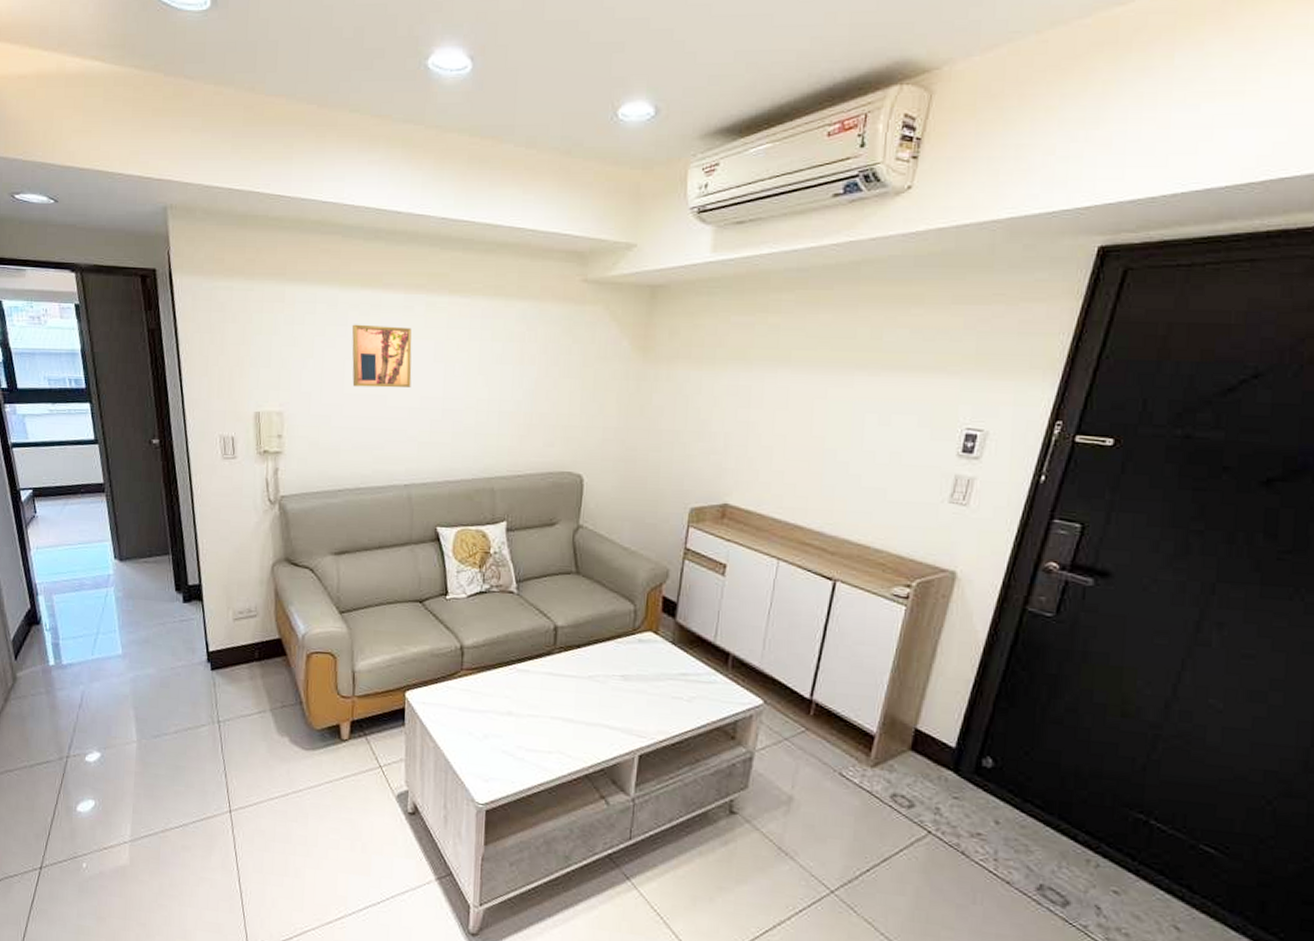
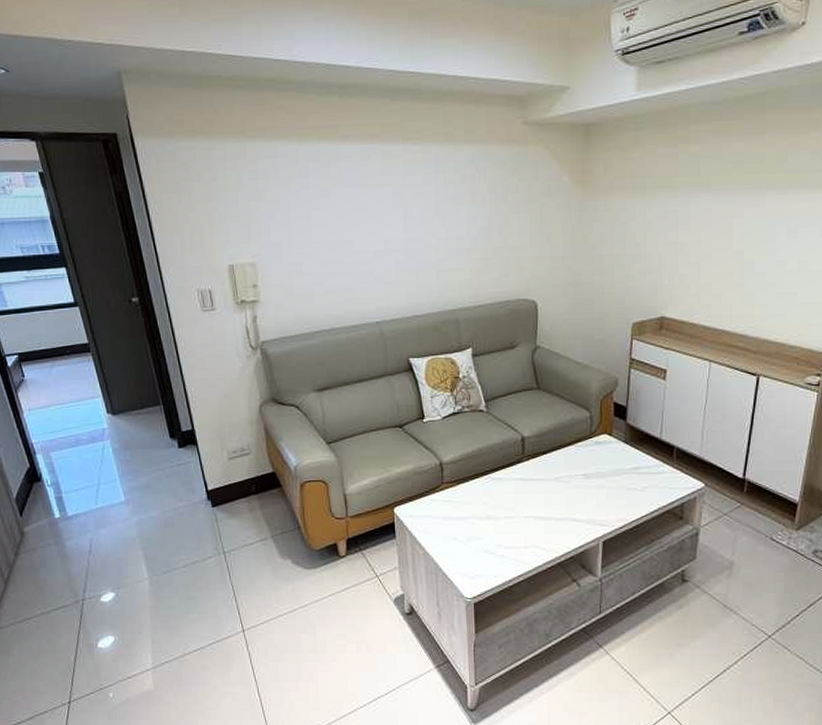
wall art: present [351,324,412,388] -> none [313,175,374,235]

